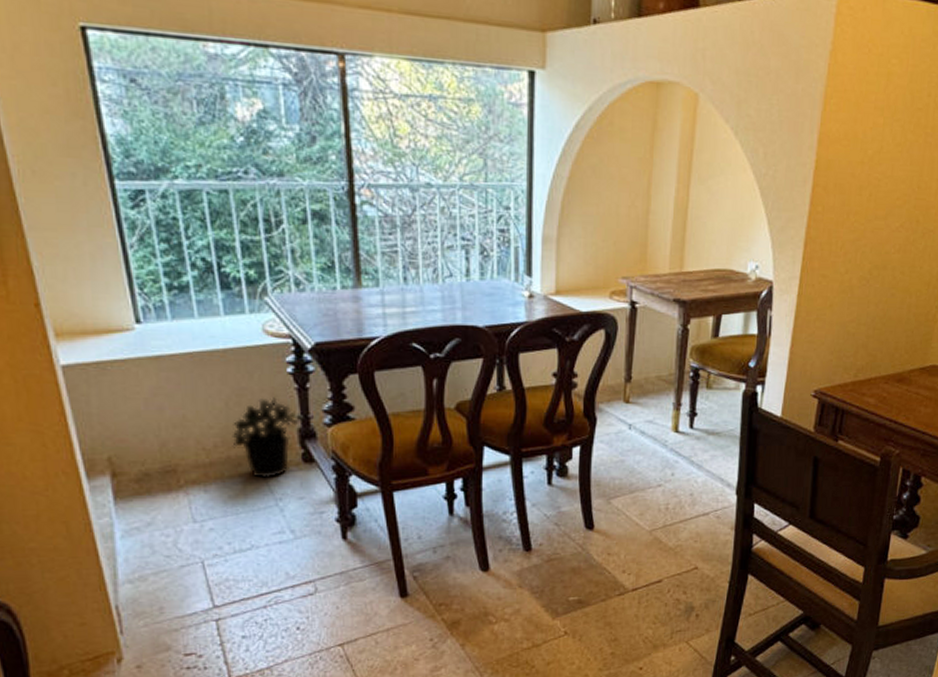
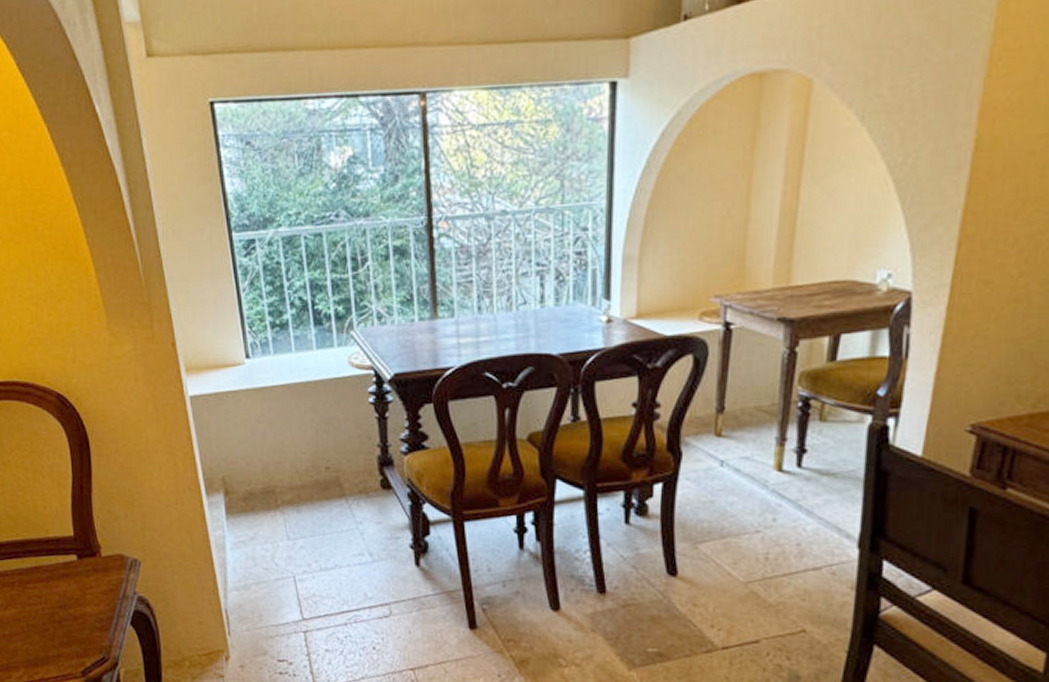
potted plant: present [232,397,303,478] -> none [320,426,382,502]

